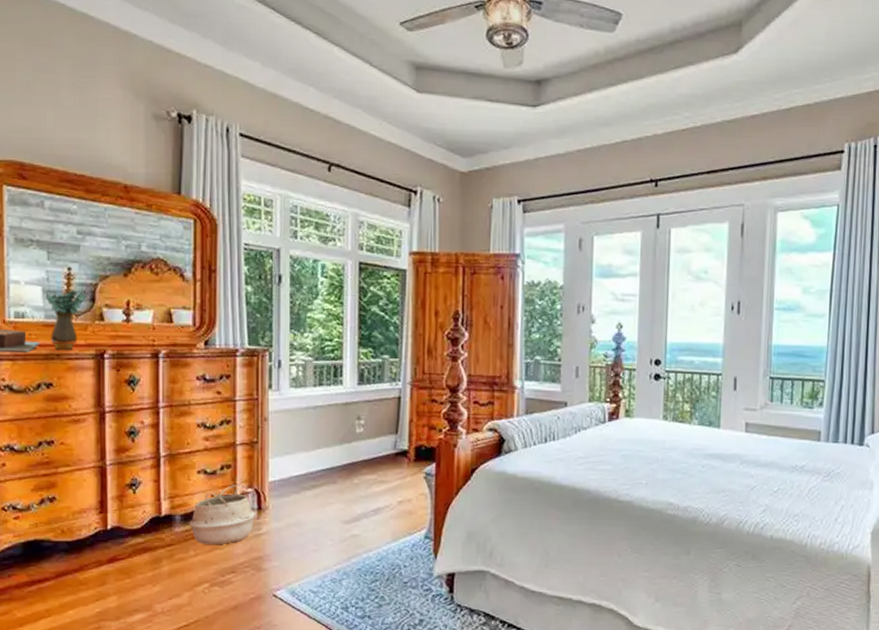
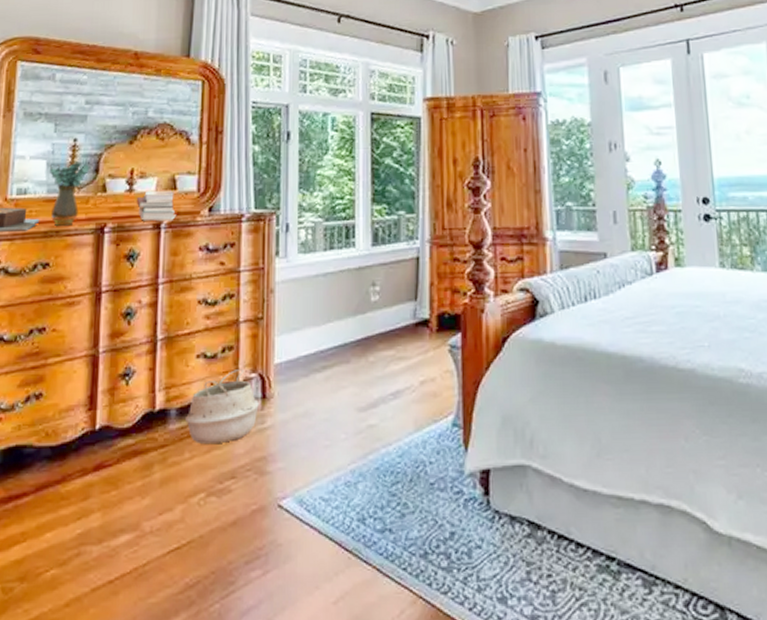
books: none [133,322,173,352] -> present [136,190,176,222]

